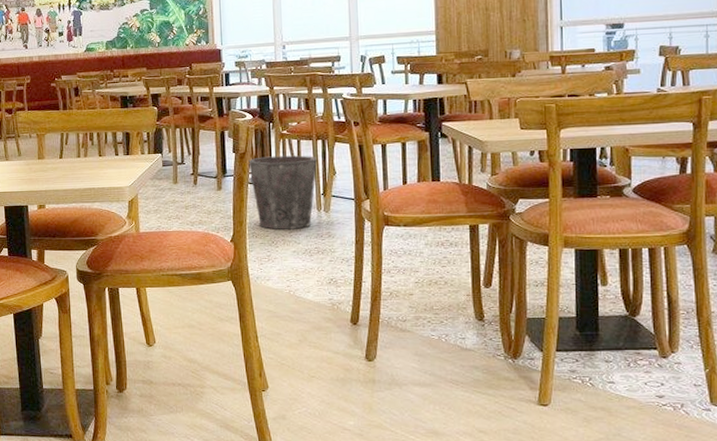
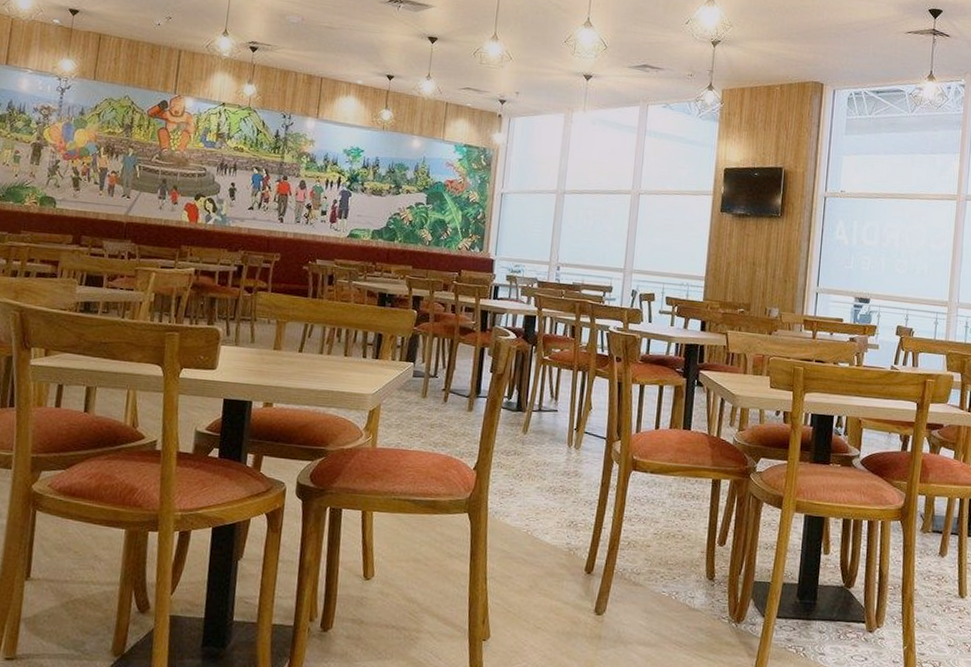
waste bin: present [248,155,317,230] -> none [504,381,575,464]

